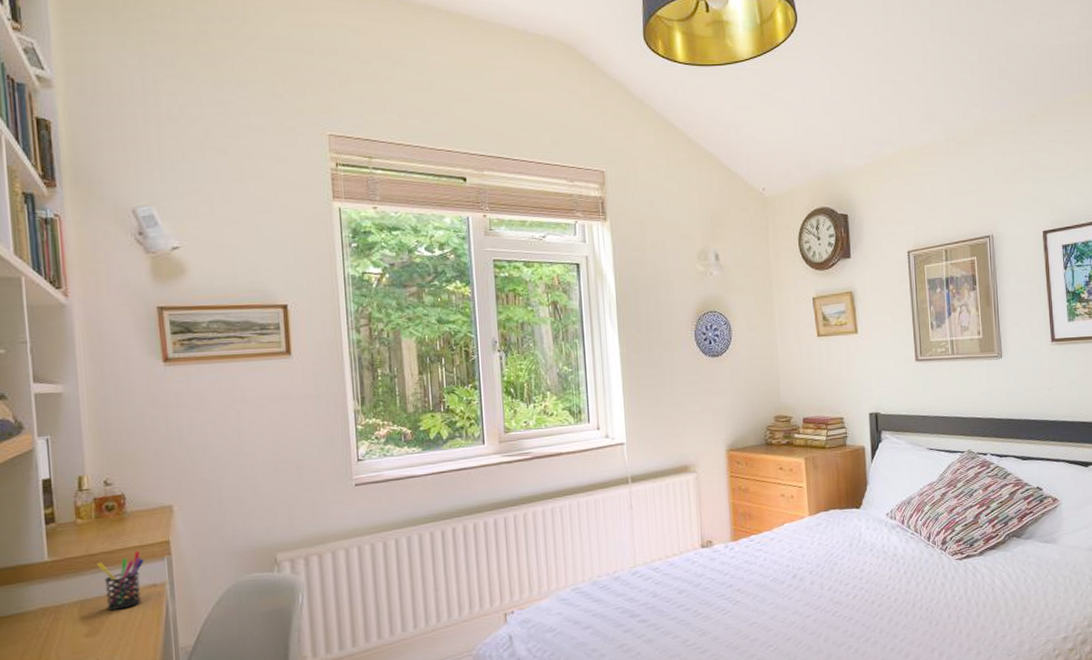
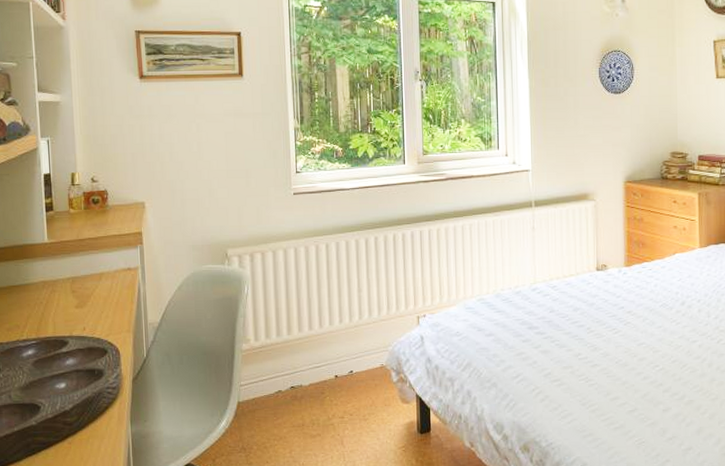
pen holder: present [97,551,144,611] -> none [85,239,122,287]

